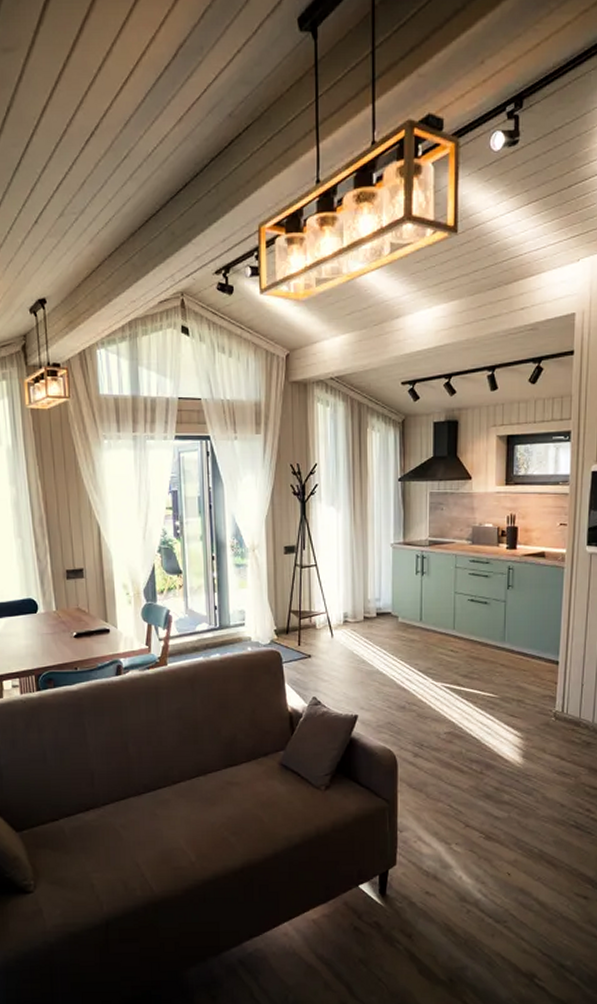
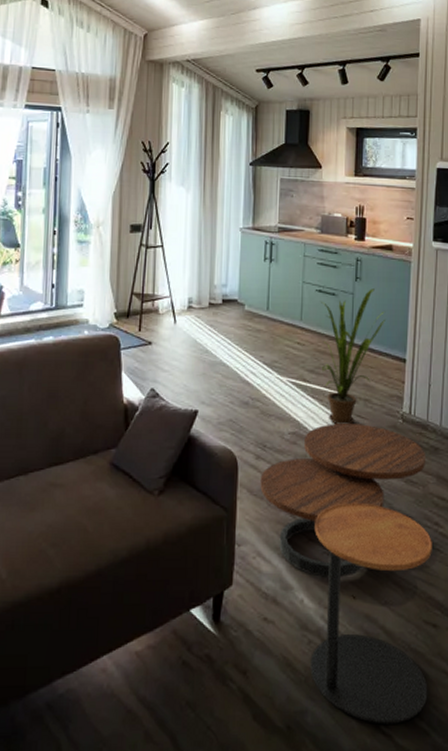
coffee table: none [419,723,579,857] -> present [260,424,427,577]
side table: none [469,793,584,978] -> present [310,502,432,724]
house plant: none [473,595,538,724] -> present [321,289,386,425]

